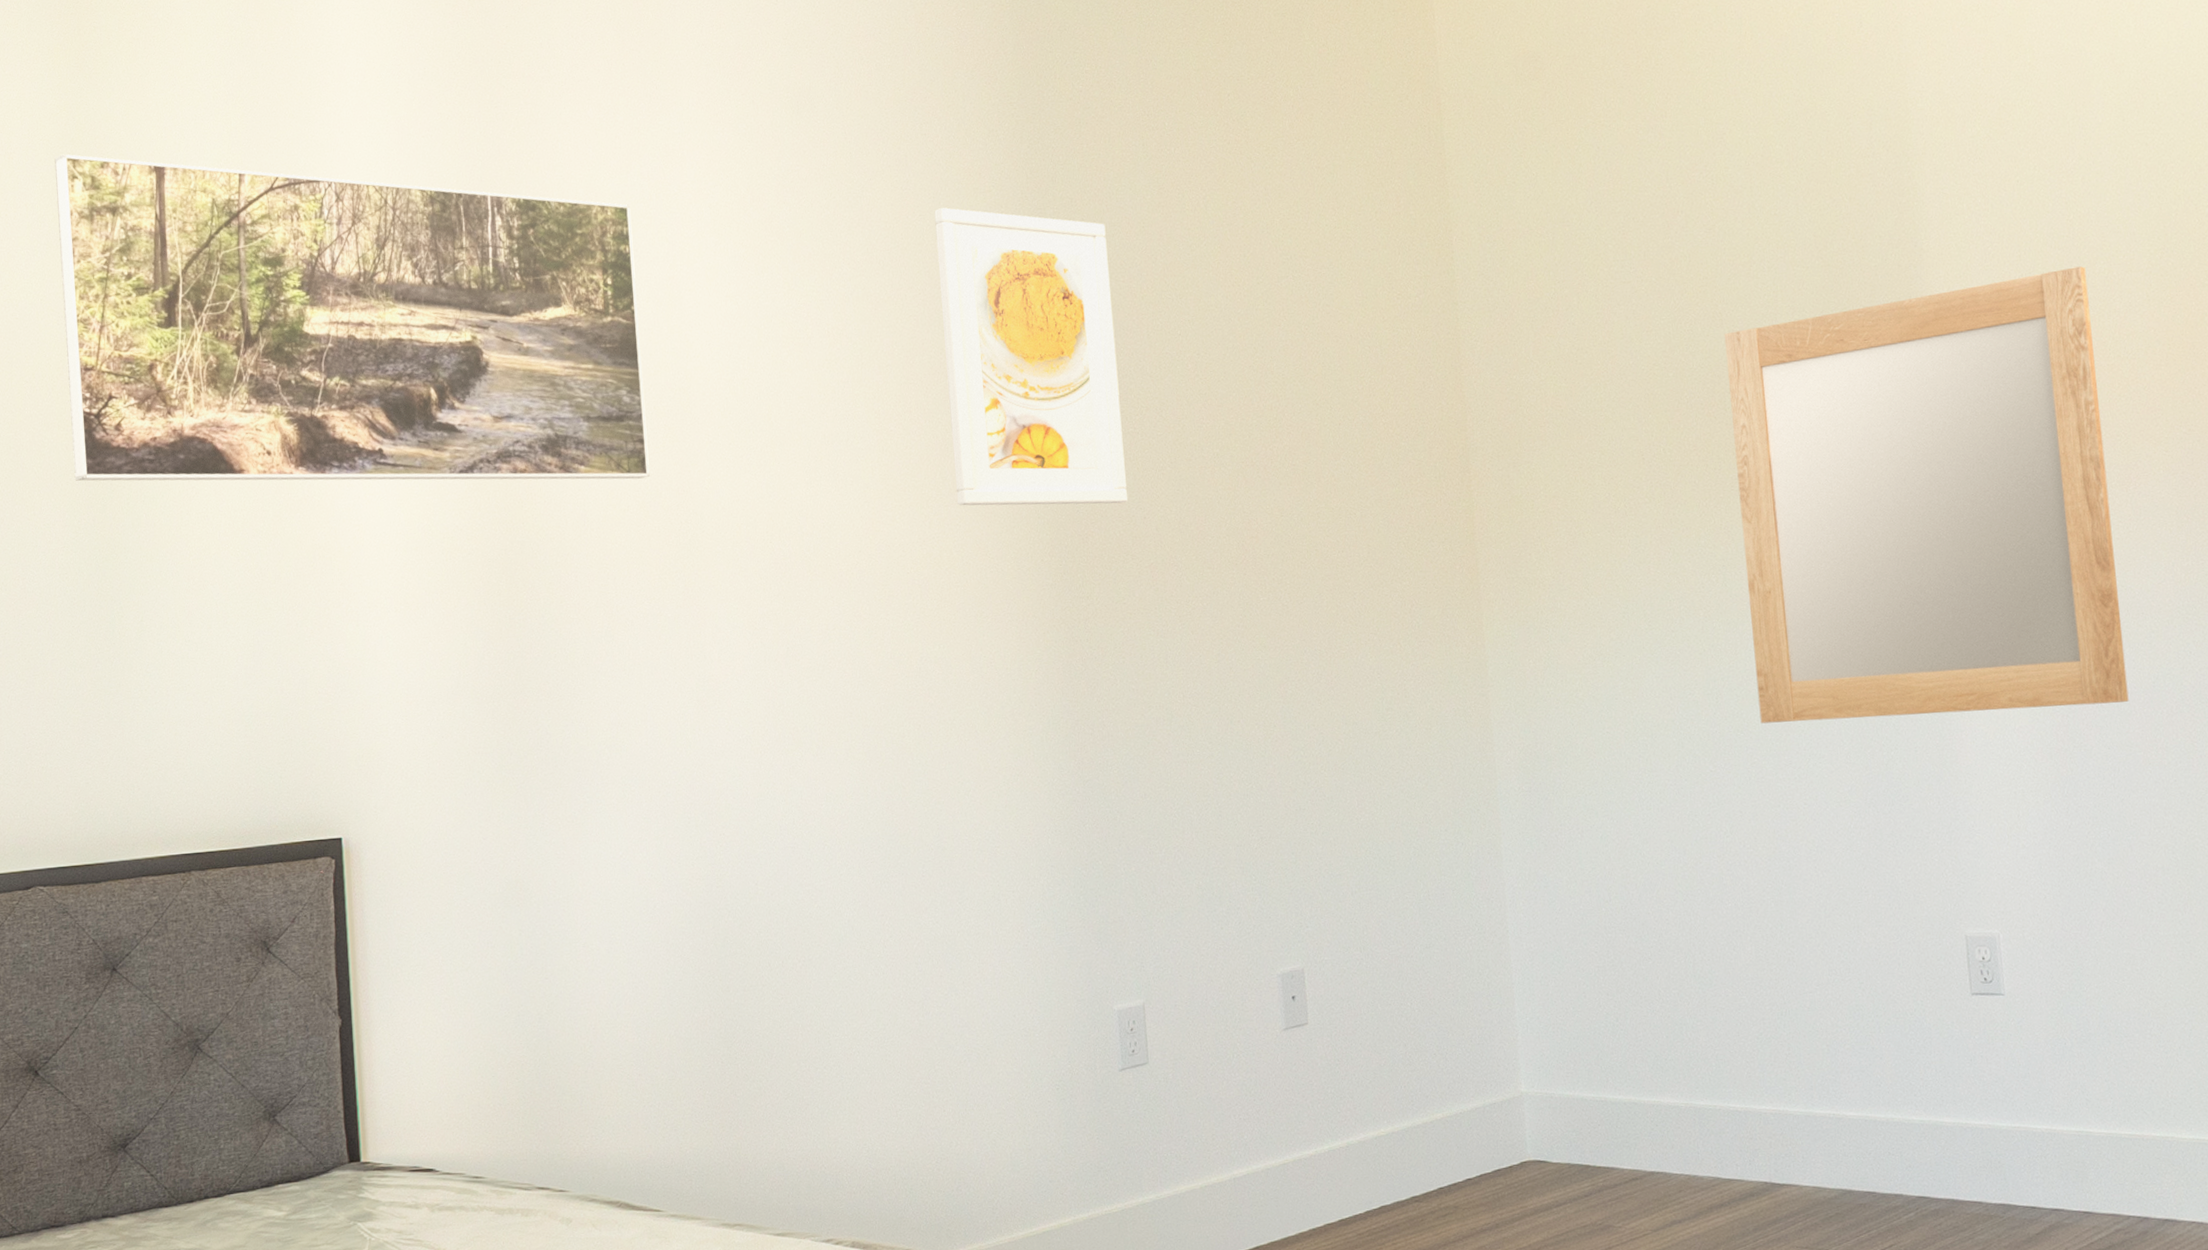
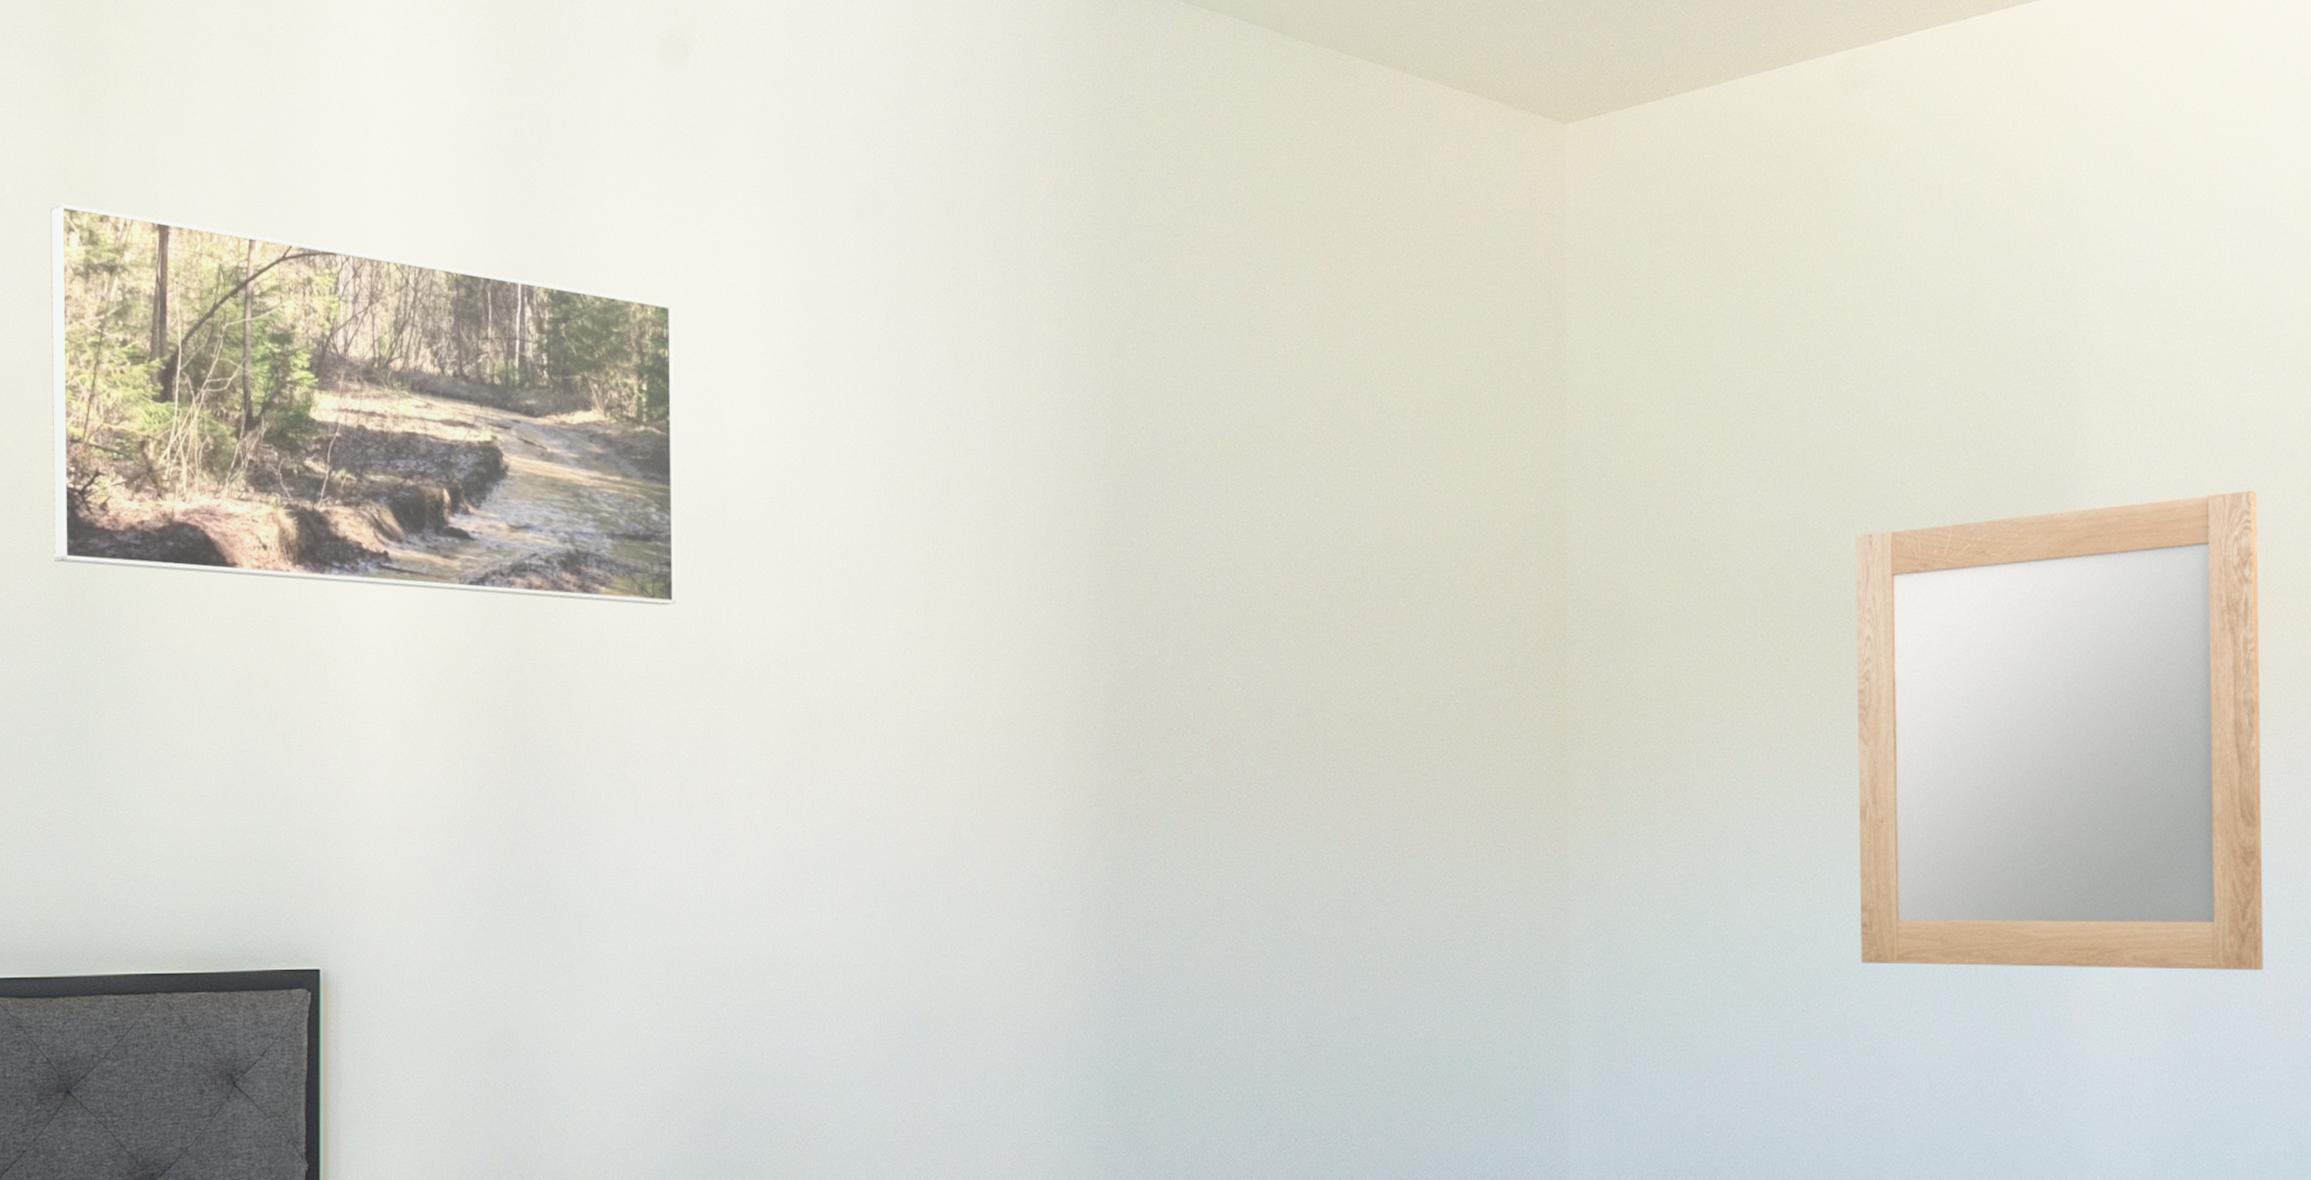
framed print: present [934,207,1128,506] -> none [1003,334,1193,672]

